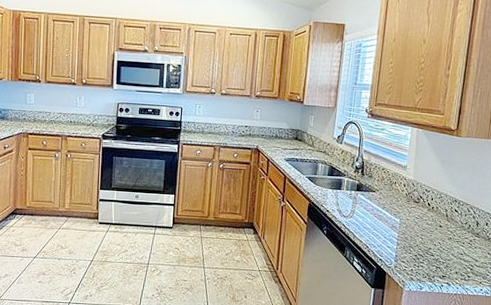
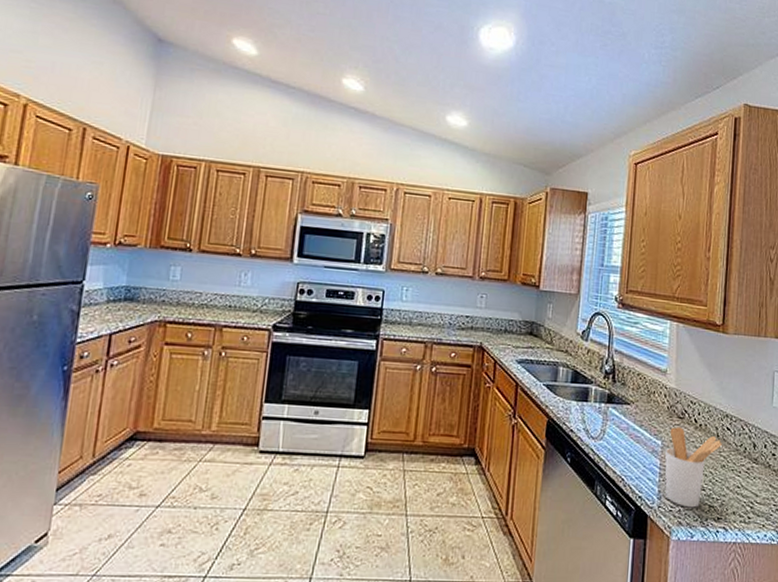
utensil holder: none [401,209,450,268] -> present [665,427,722,508]

